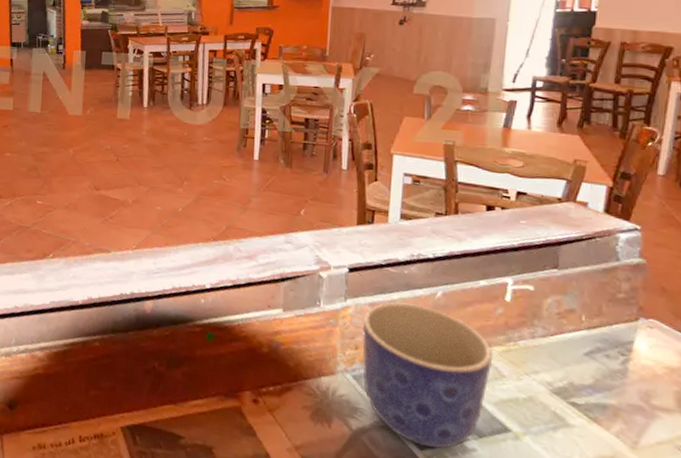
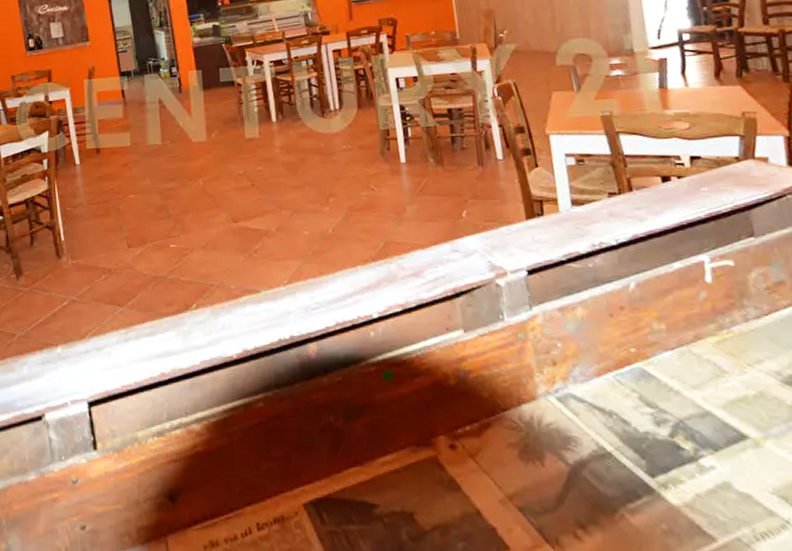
planter: present [362,302,493,449] -> none [555,302,711,472]

